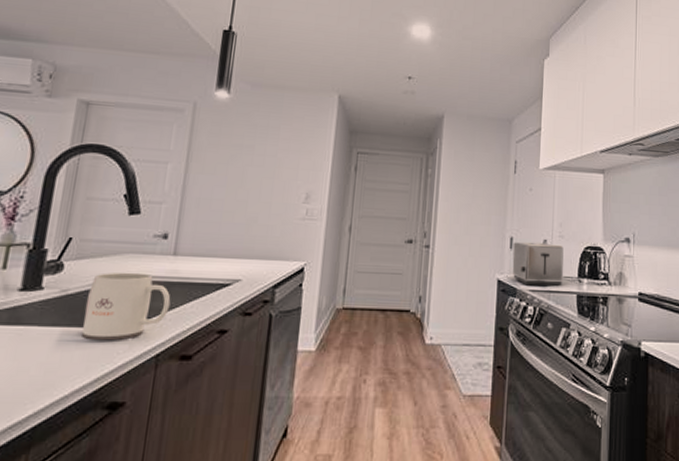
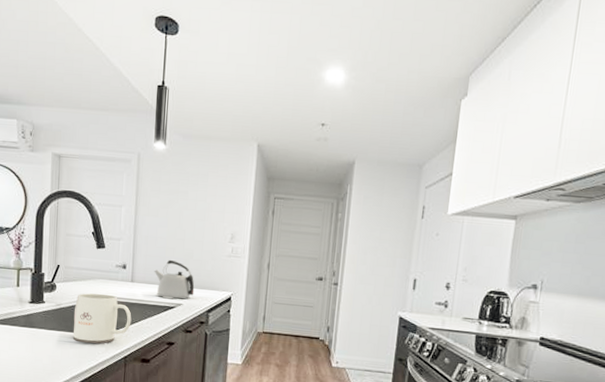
kettle: none [205,225,258,275] -> present [154,259,195,299]
toaster: present [512,241,564,286] -> none [413,283,467,326]

